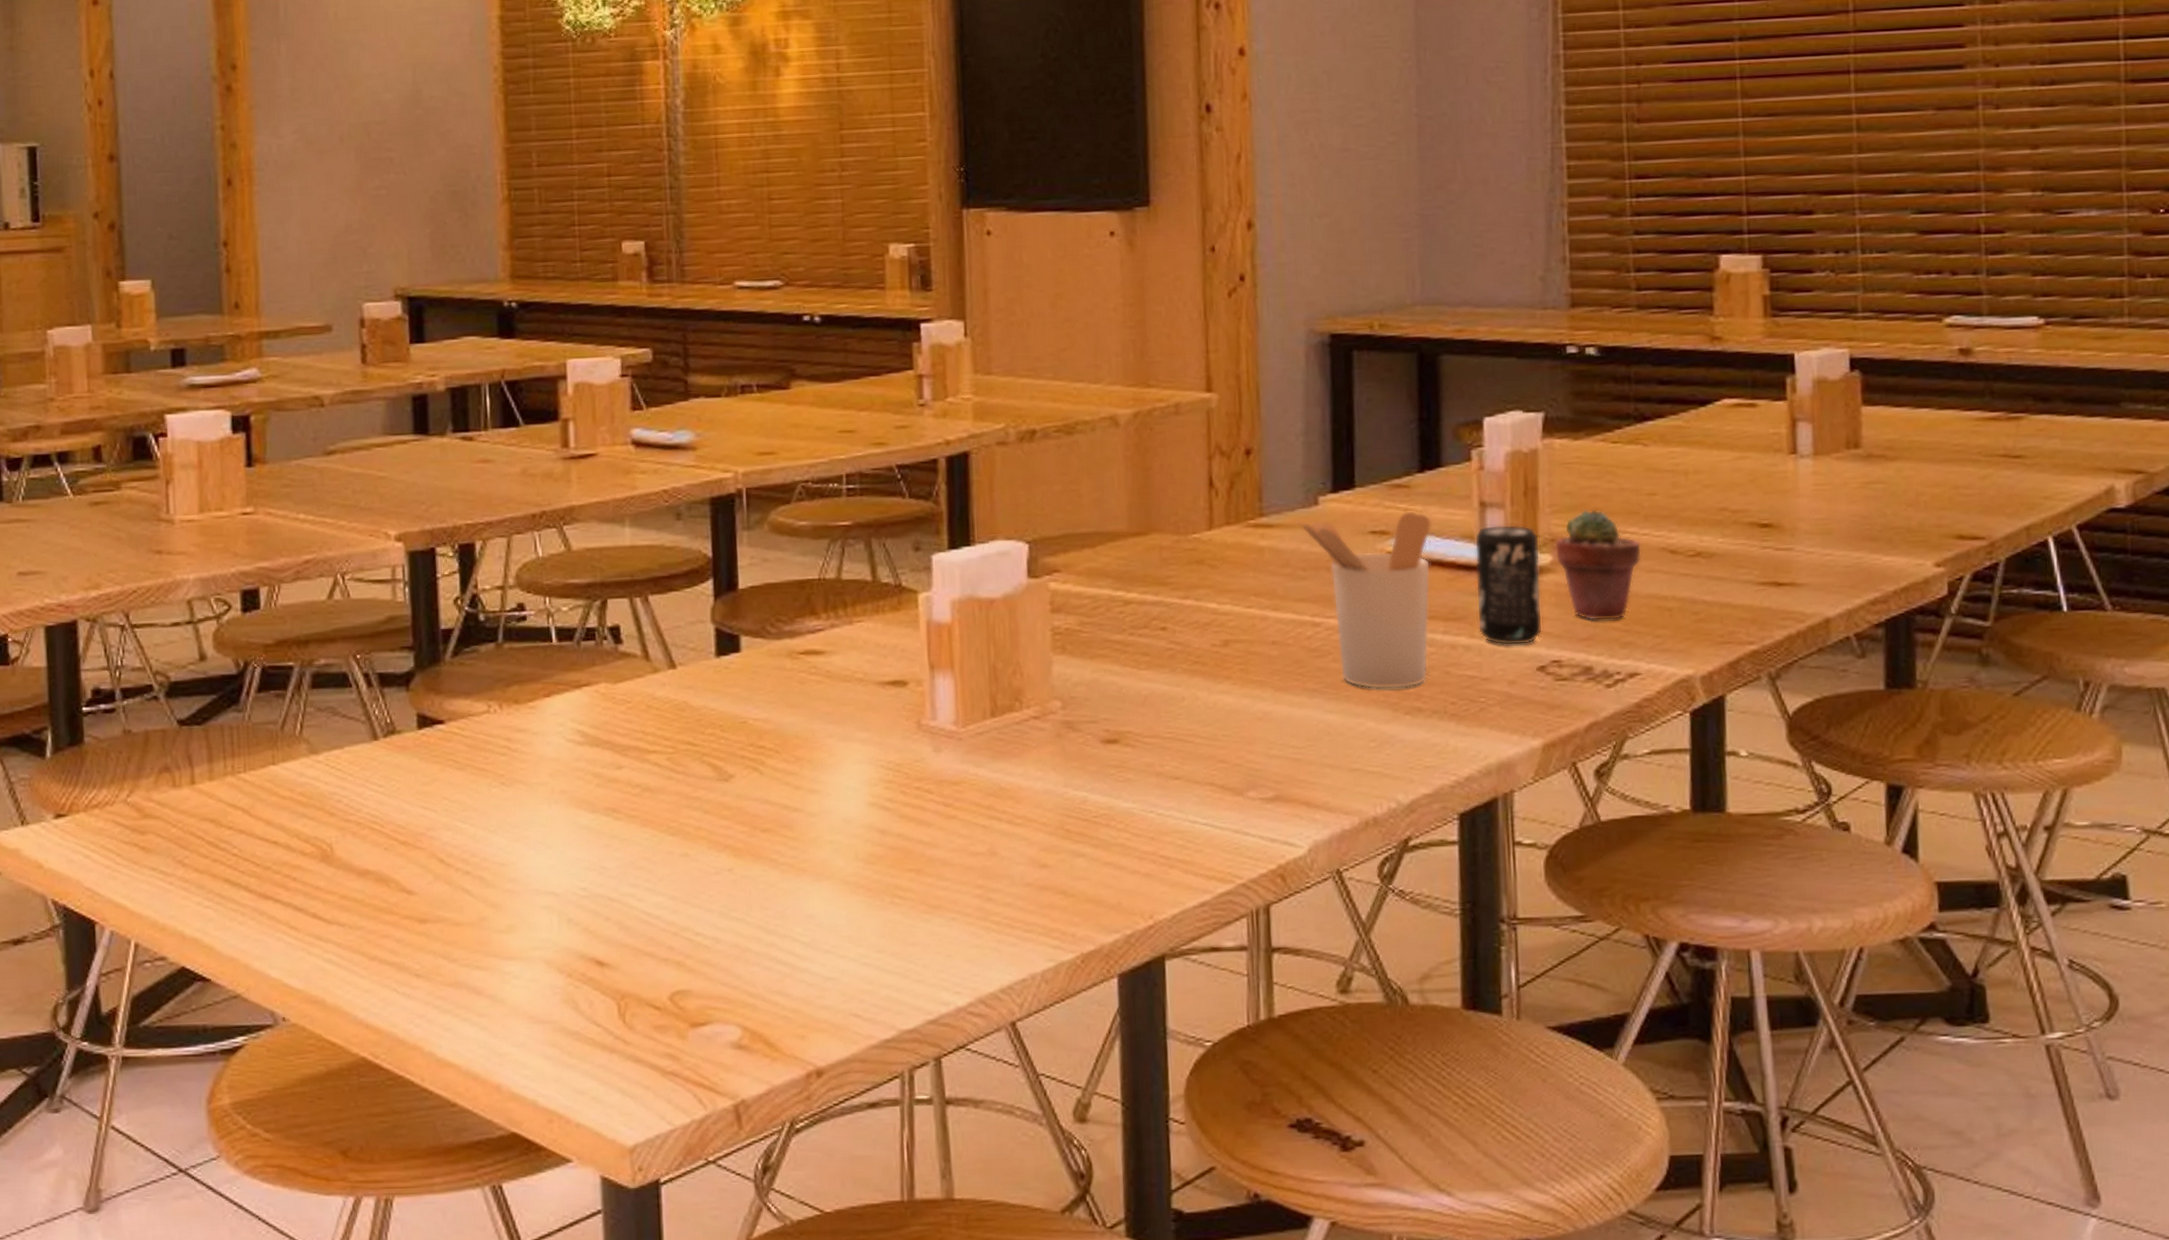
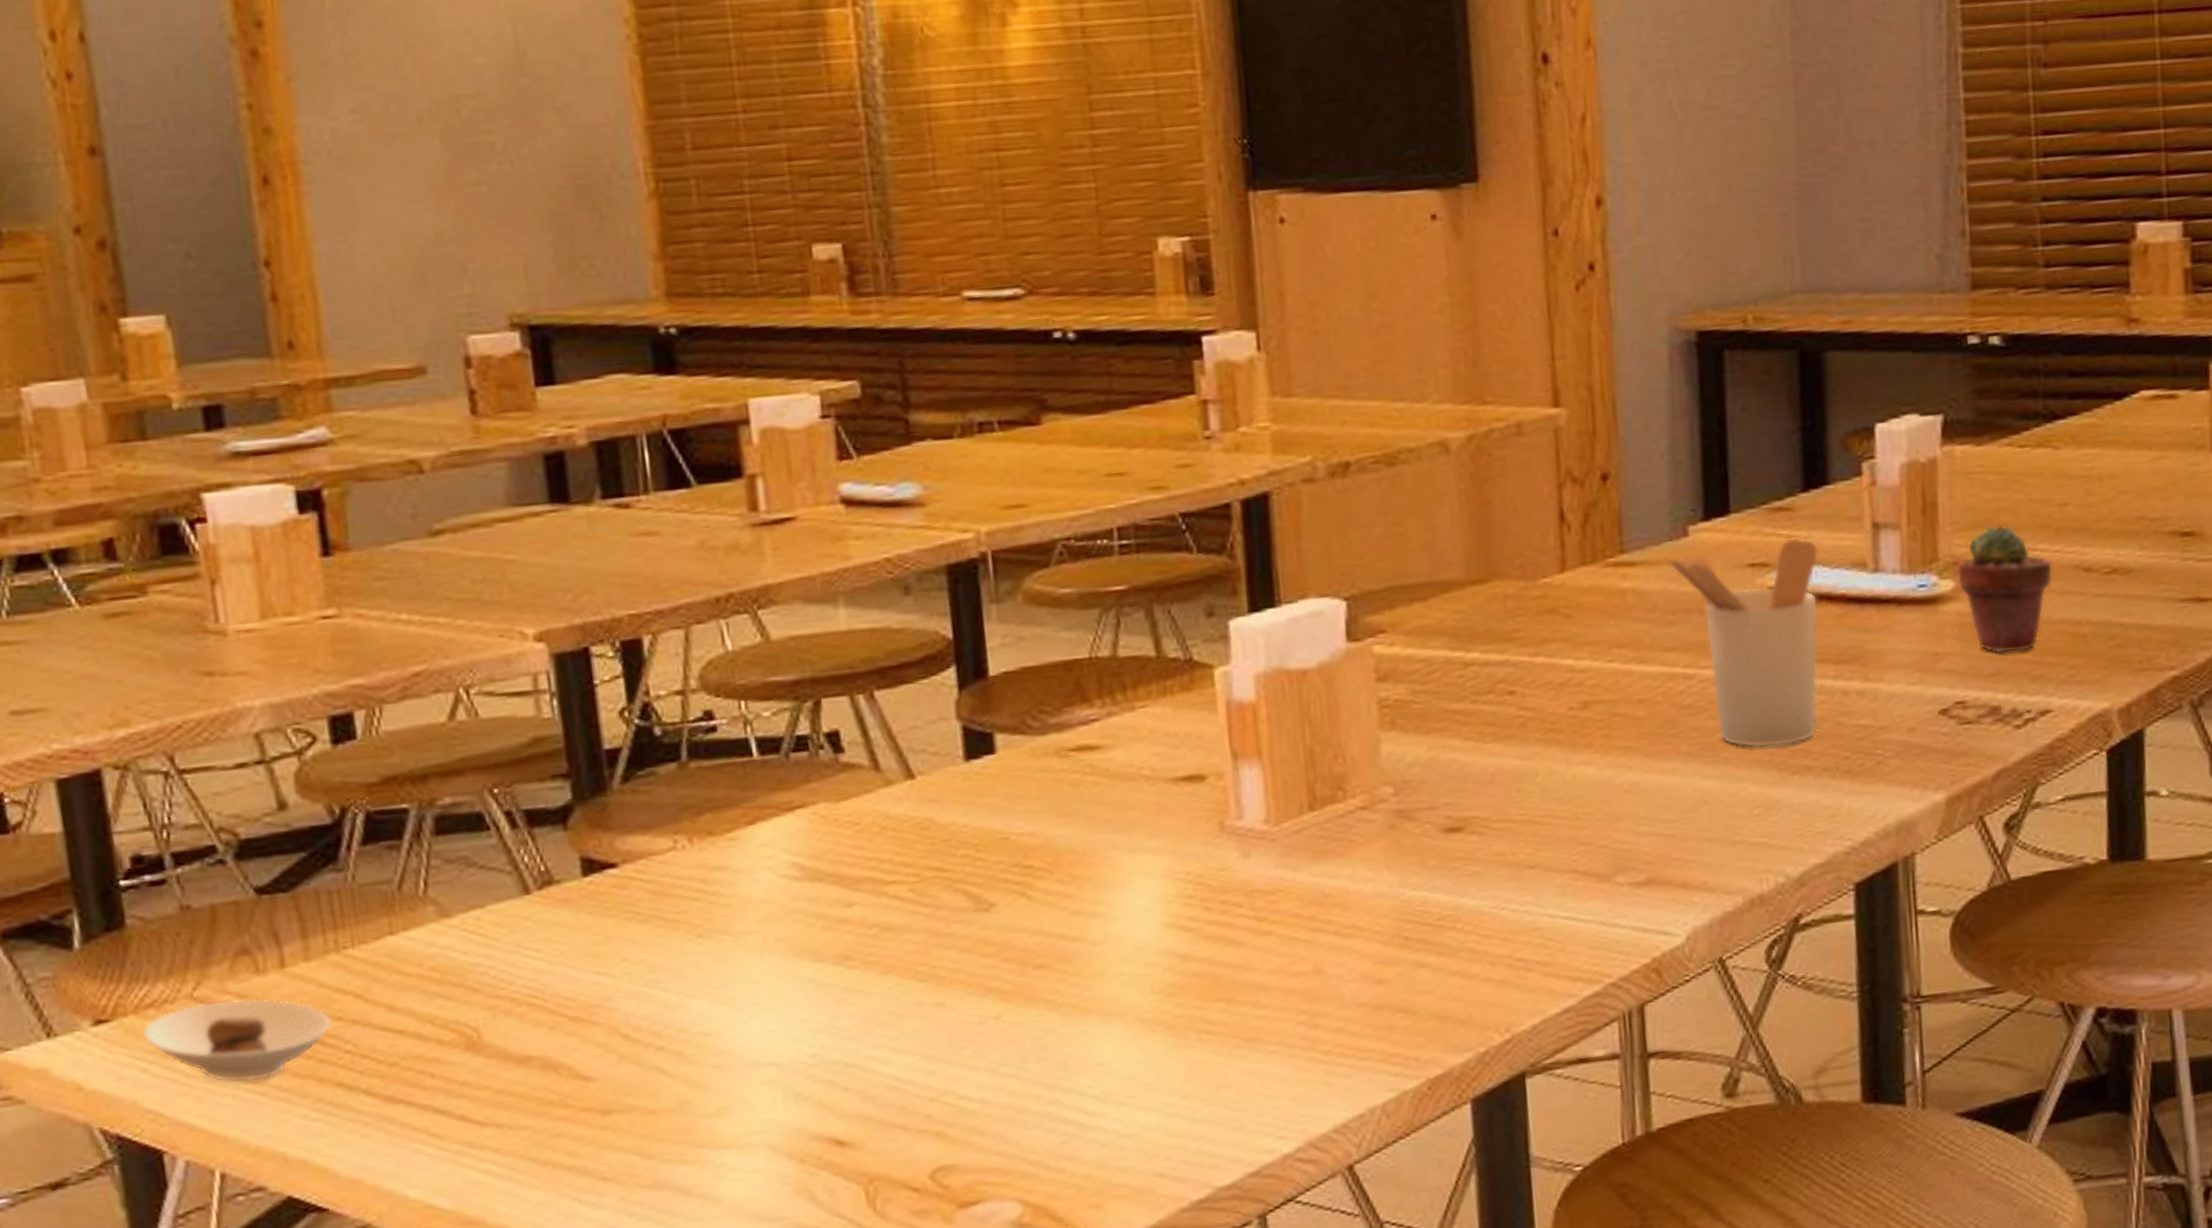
saucer: none [88,806,225,873] -> present [142,998,333,1084]
beverage can: present [1474,524,1543,646] -> none [1867,547,1945,688]

